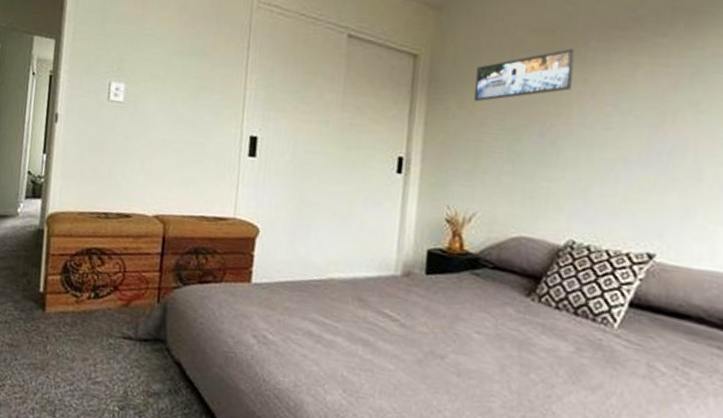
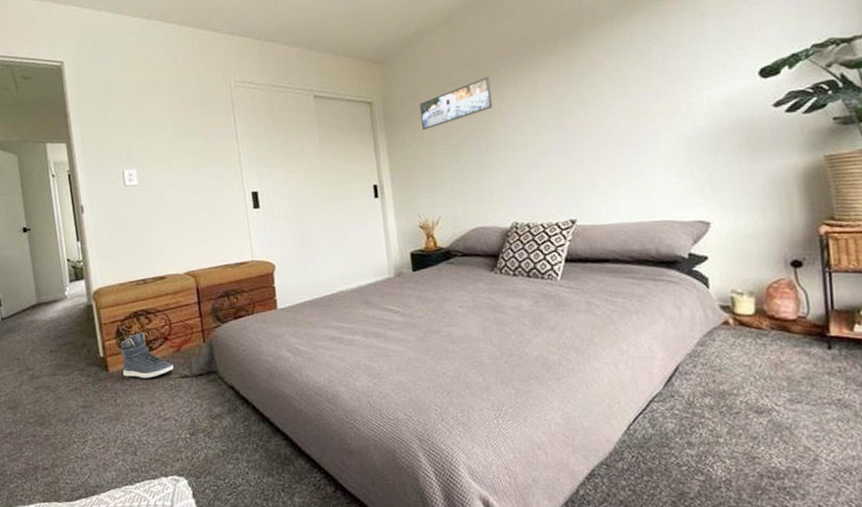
sneaker: none [60,273,118,331] -> present [120,332,173,379]

